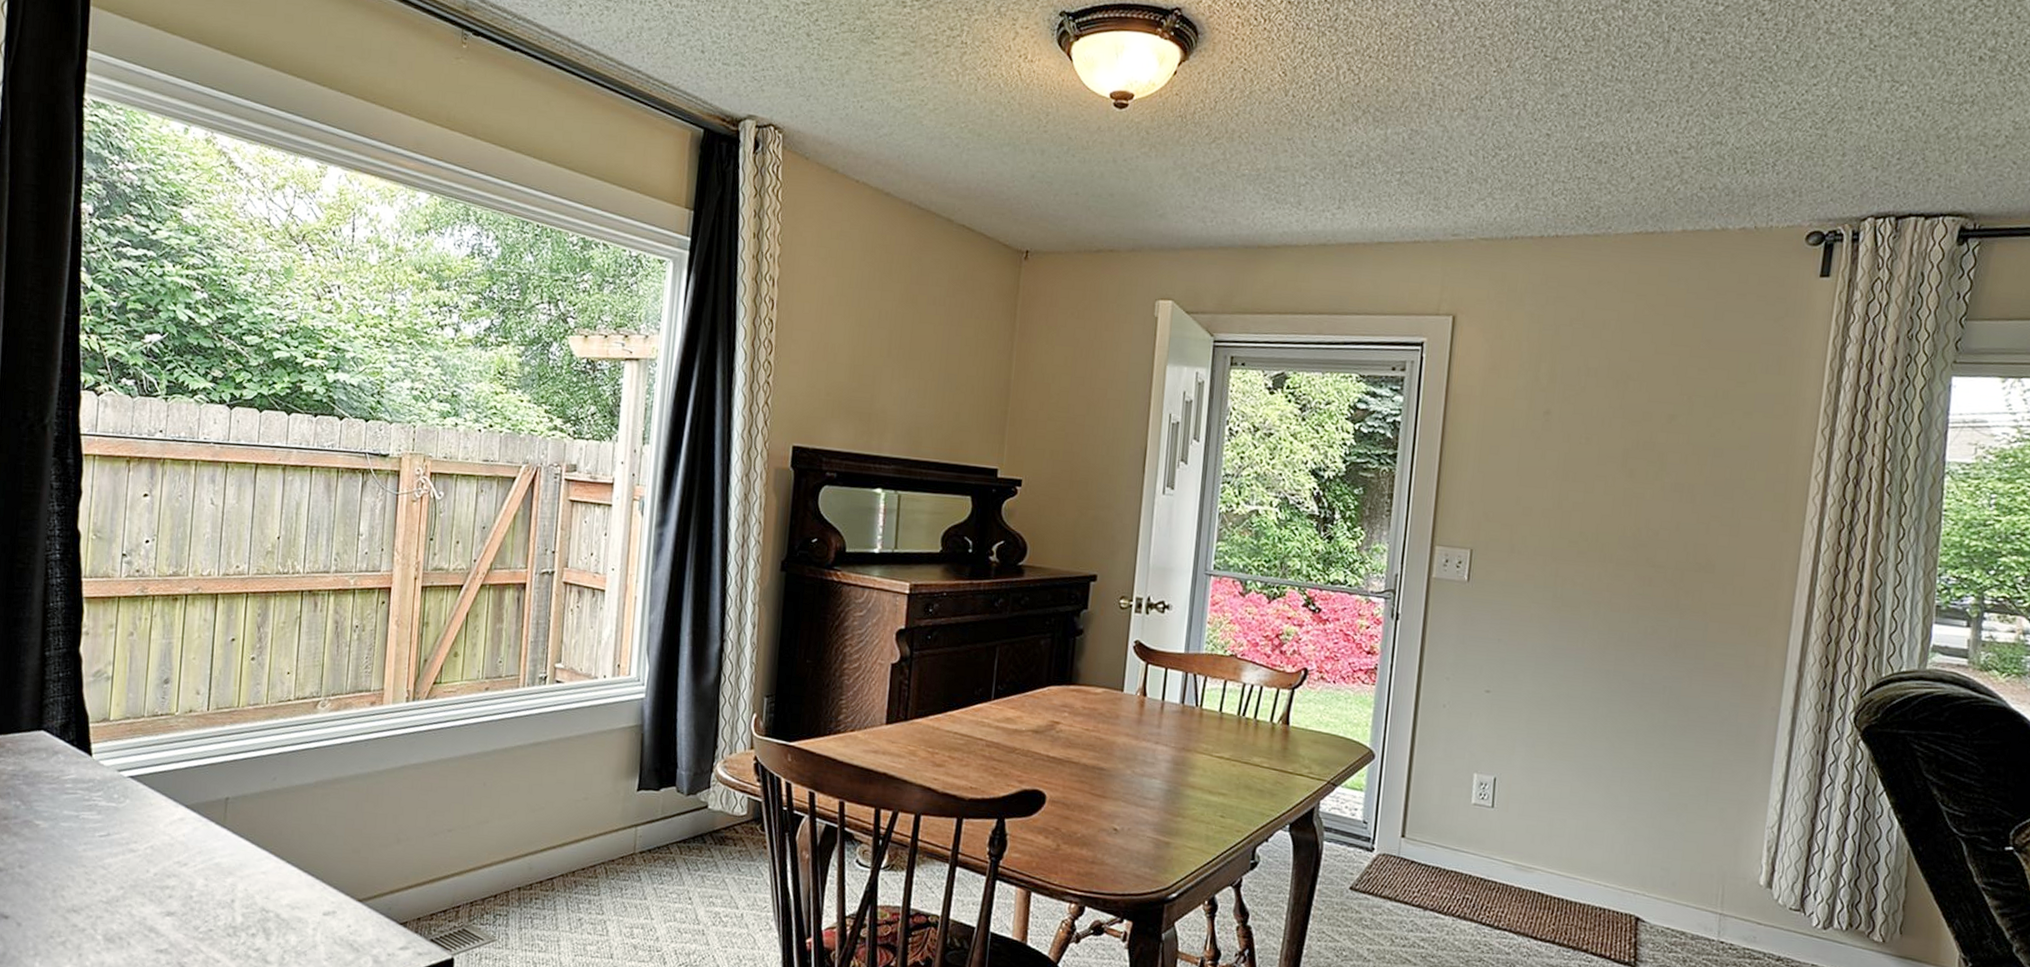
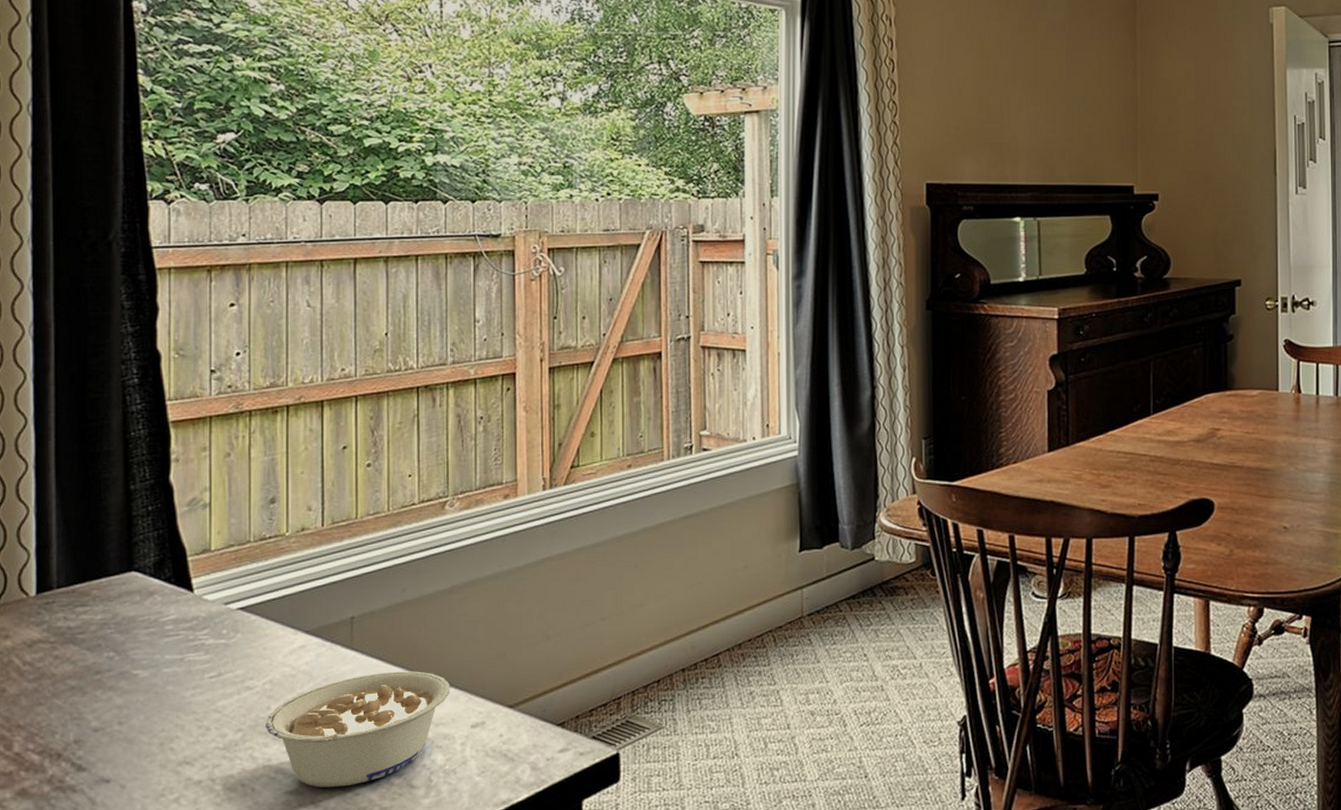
legume: none [143,852,308,953] -> present [264,671,450,787]

